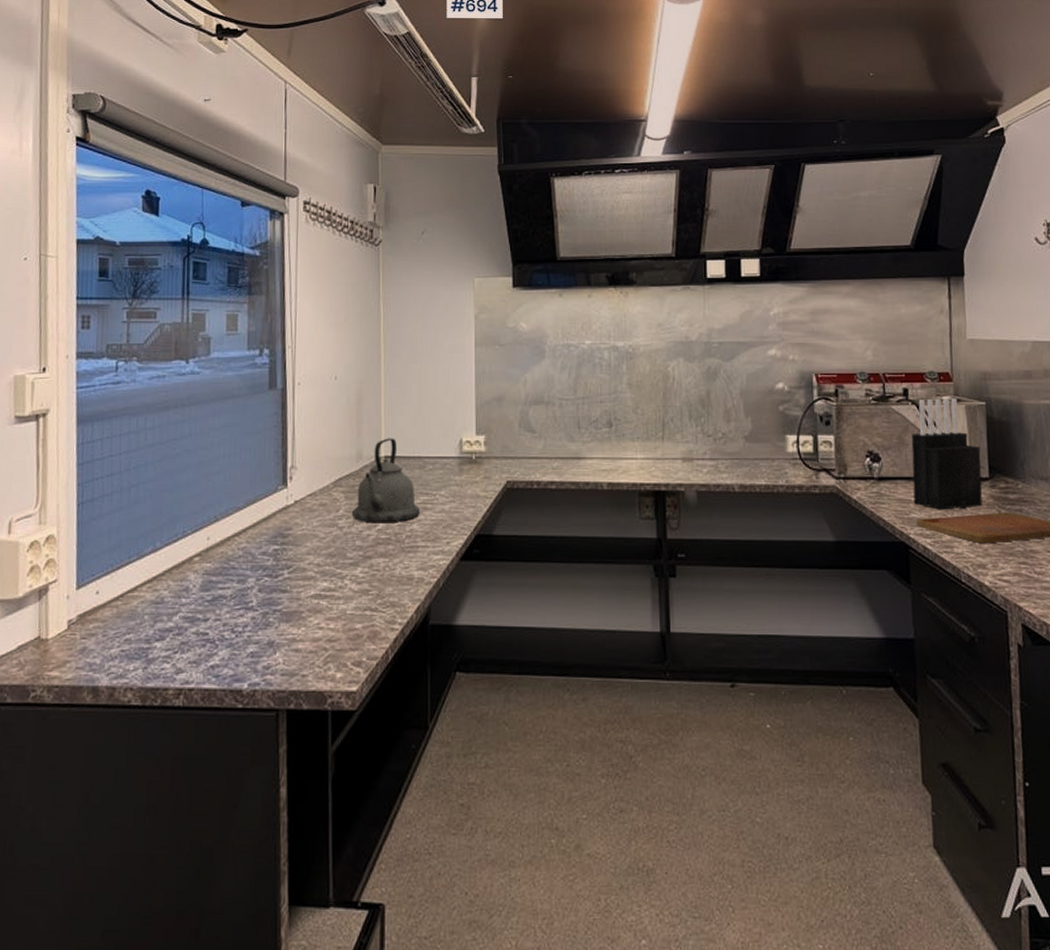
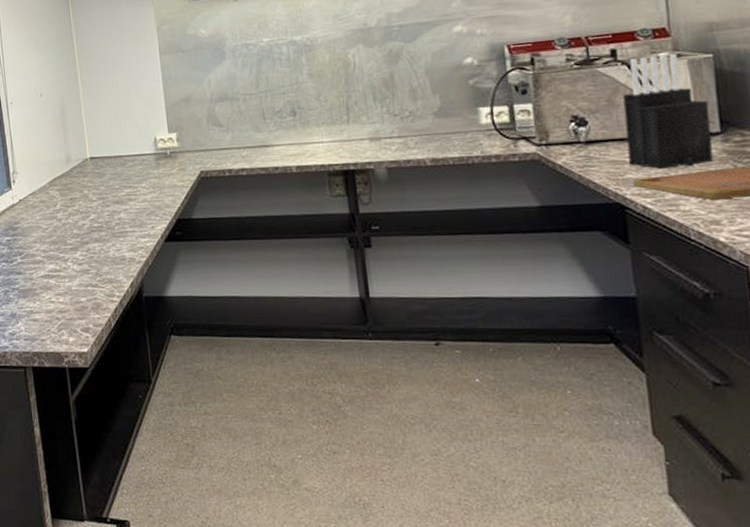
kettle: present [352,438,420,524] -> none [68,141,125,215]

